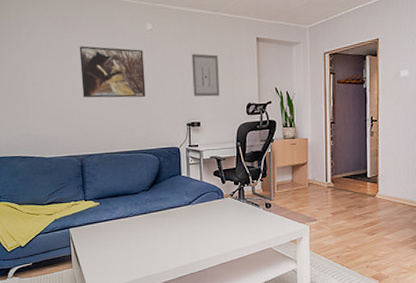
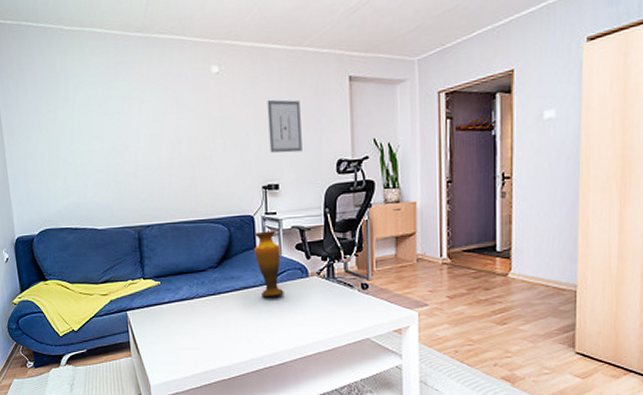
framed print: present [79,46,146,98] -> none [133,96,213,158]
vase: none [179,160,204,215] -> present [253,231,284,297]

